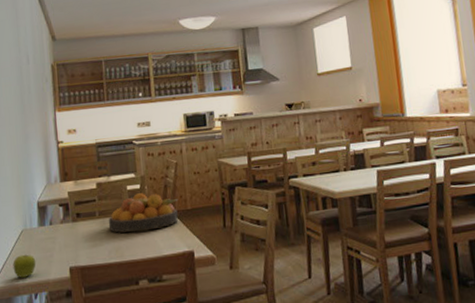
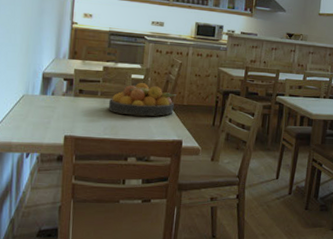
fruit: present [13,254,36,278] -> none [8,116,33,138]

